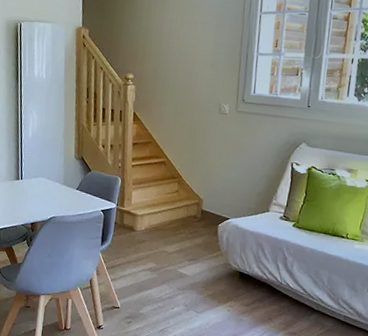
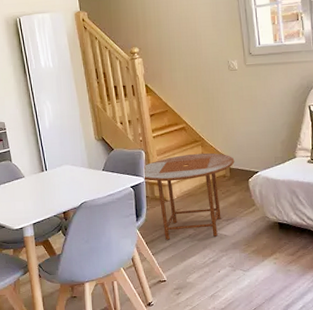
side table: none [115,188,208,274] -> present [143,152,235,240]

